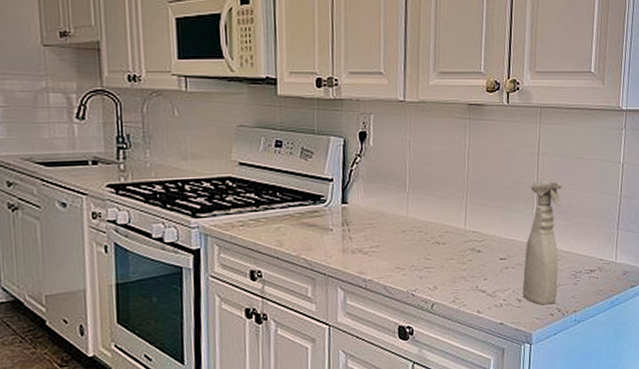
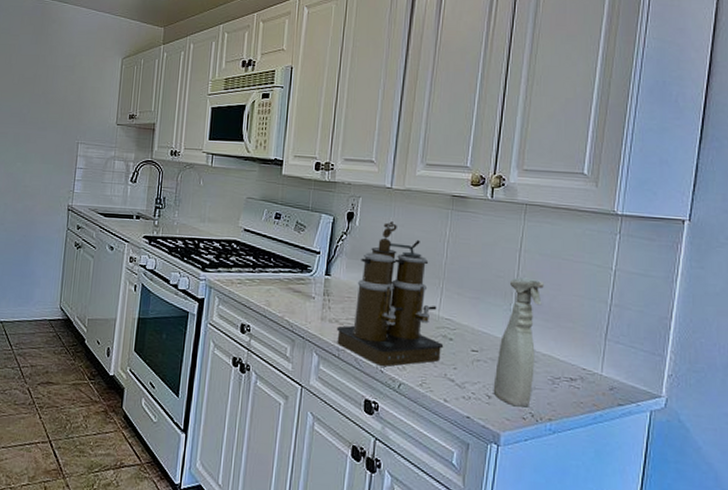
coffee maker: none [360,137,473,290] -> present [336,221,444,366]

